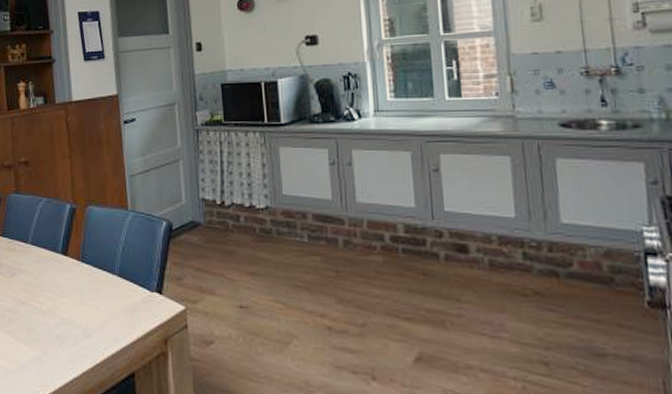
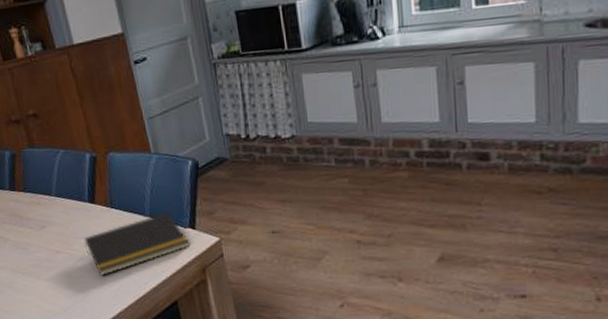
notepad: none [50,272,155,335] -> present [84,212,190,277]

